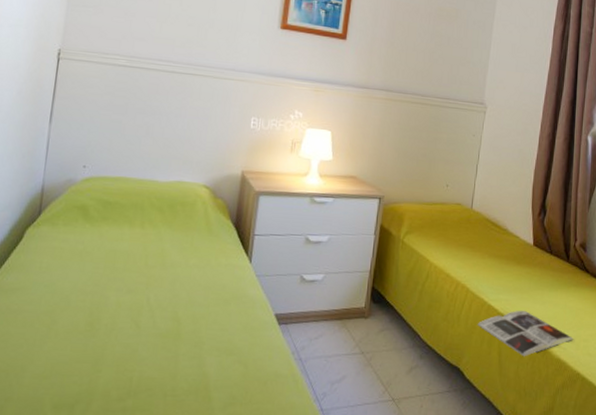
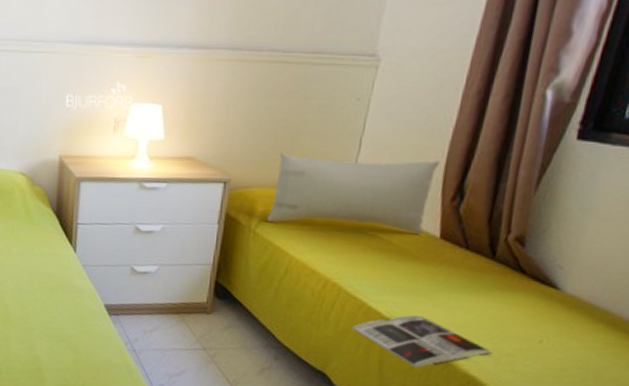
pillow: none [411,175,529,243] -> present [266,153,441,235]

